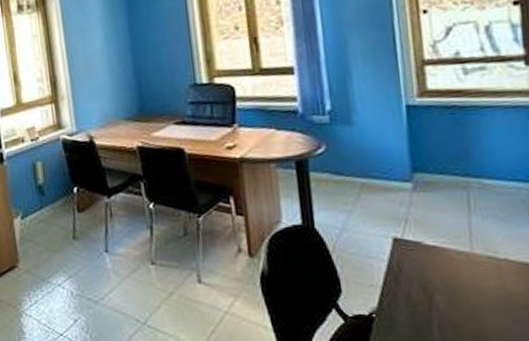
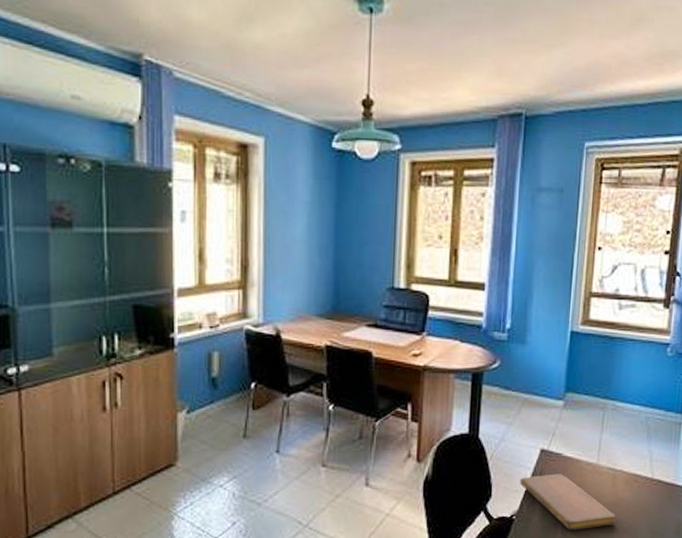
notebook: none [373,265,512,331] -> present [519,474,616,531]

